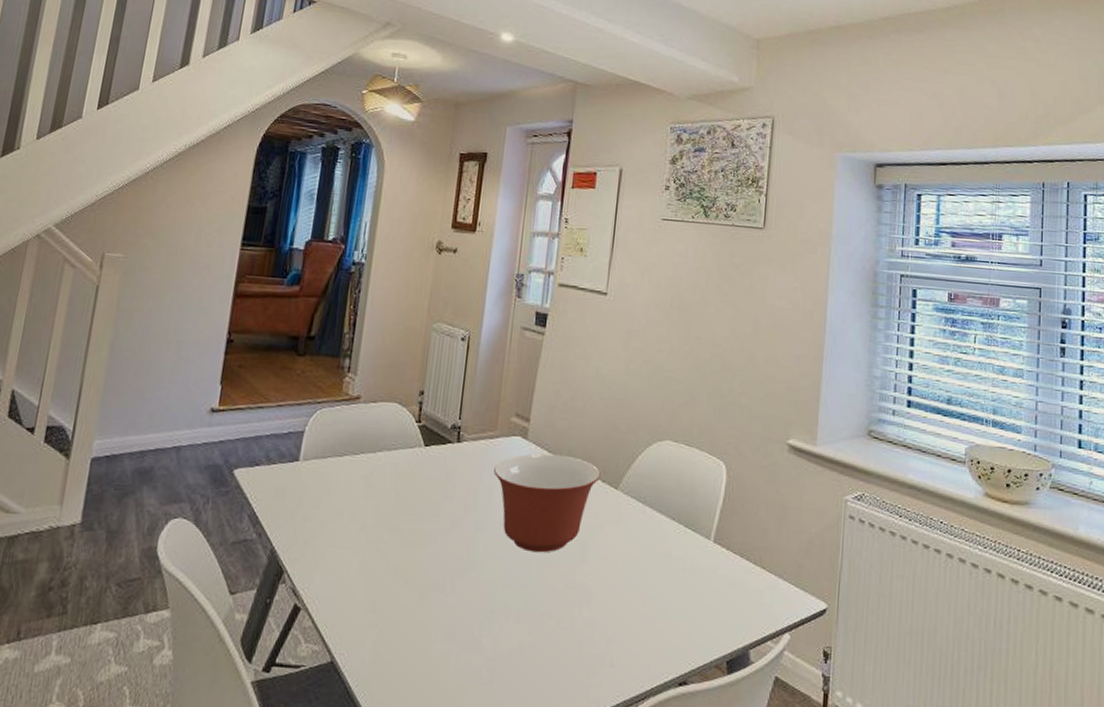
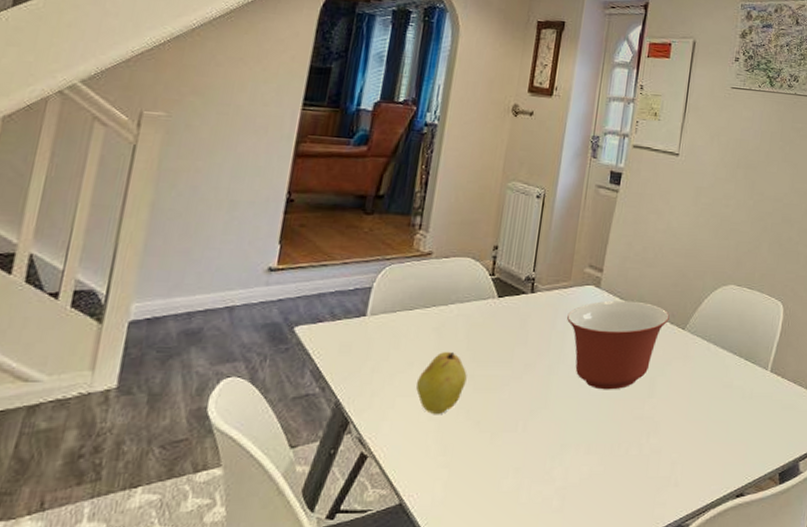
fruit: none [346,501,395,568] -> present [416,351,467,414]

